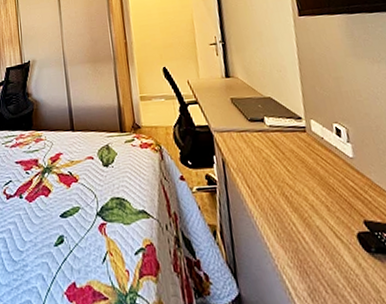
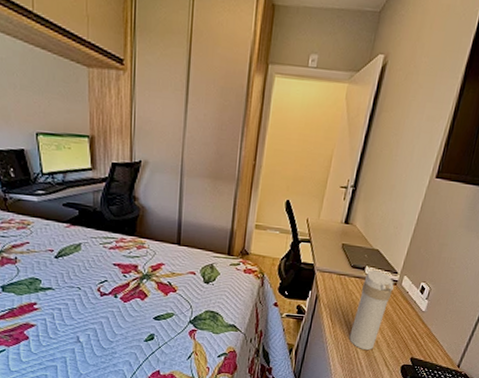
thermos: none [267,119,312,220] -> present [349,270,394,351]

